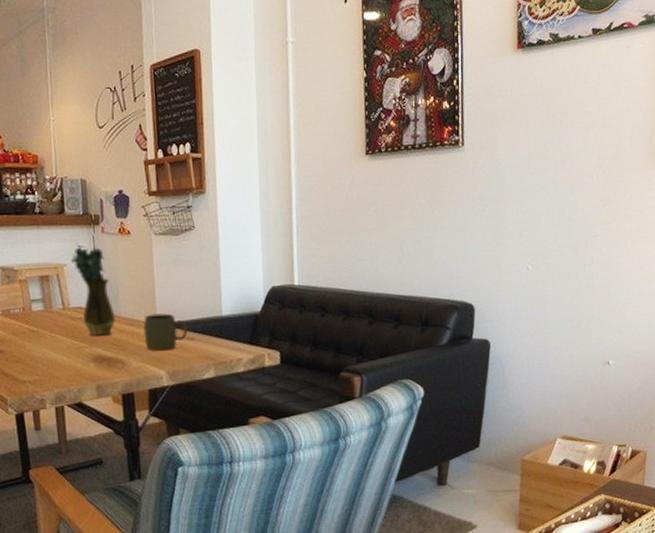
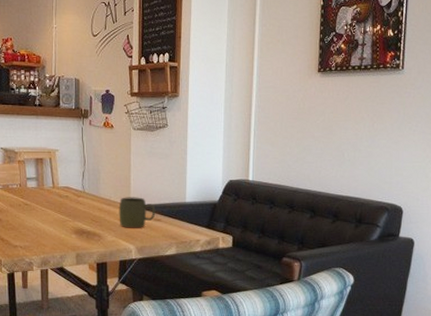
vase: present [70,243,116,336] -> none [61,132,96,212]

